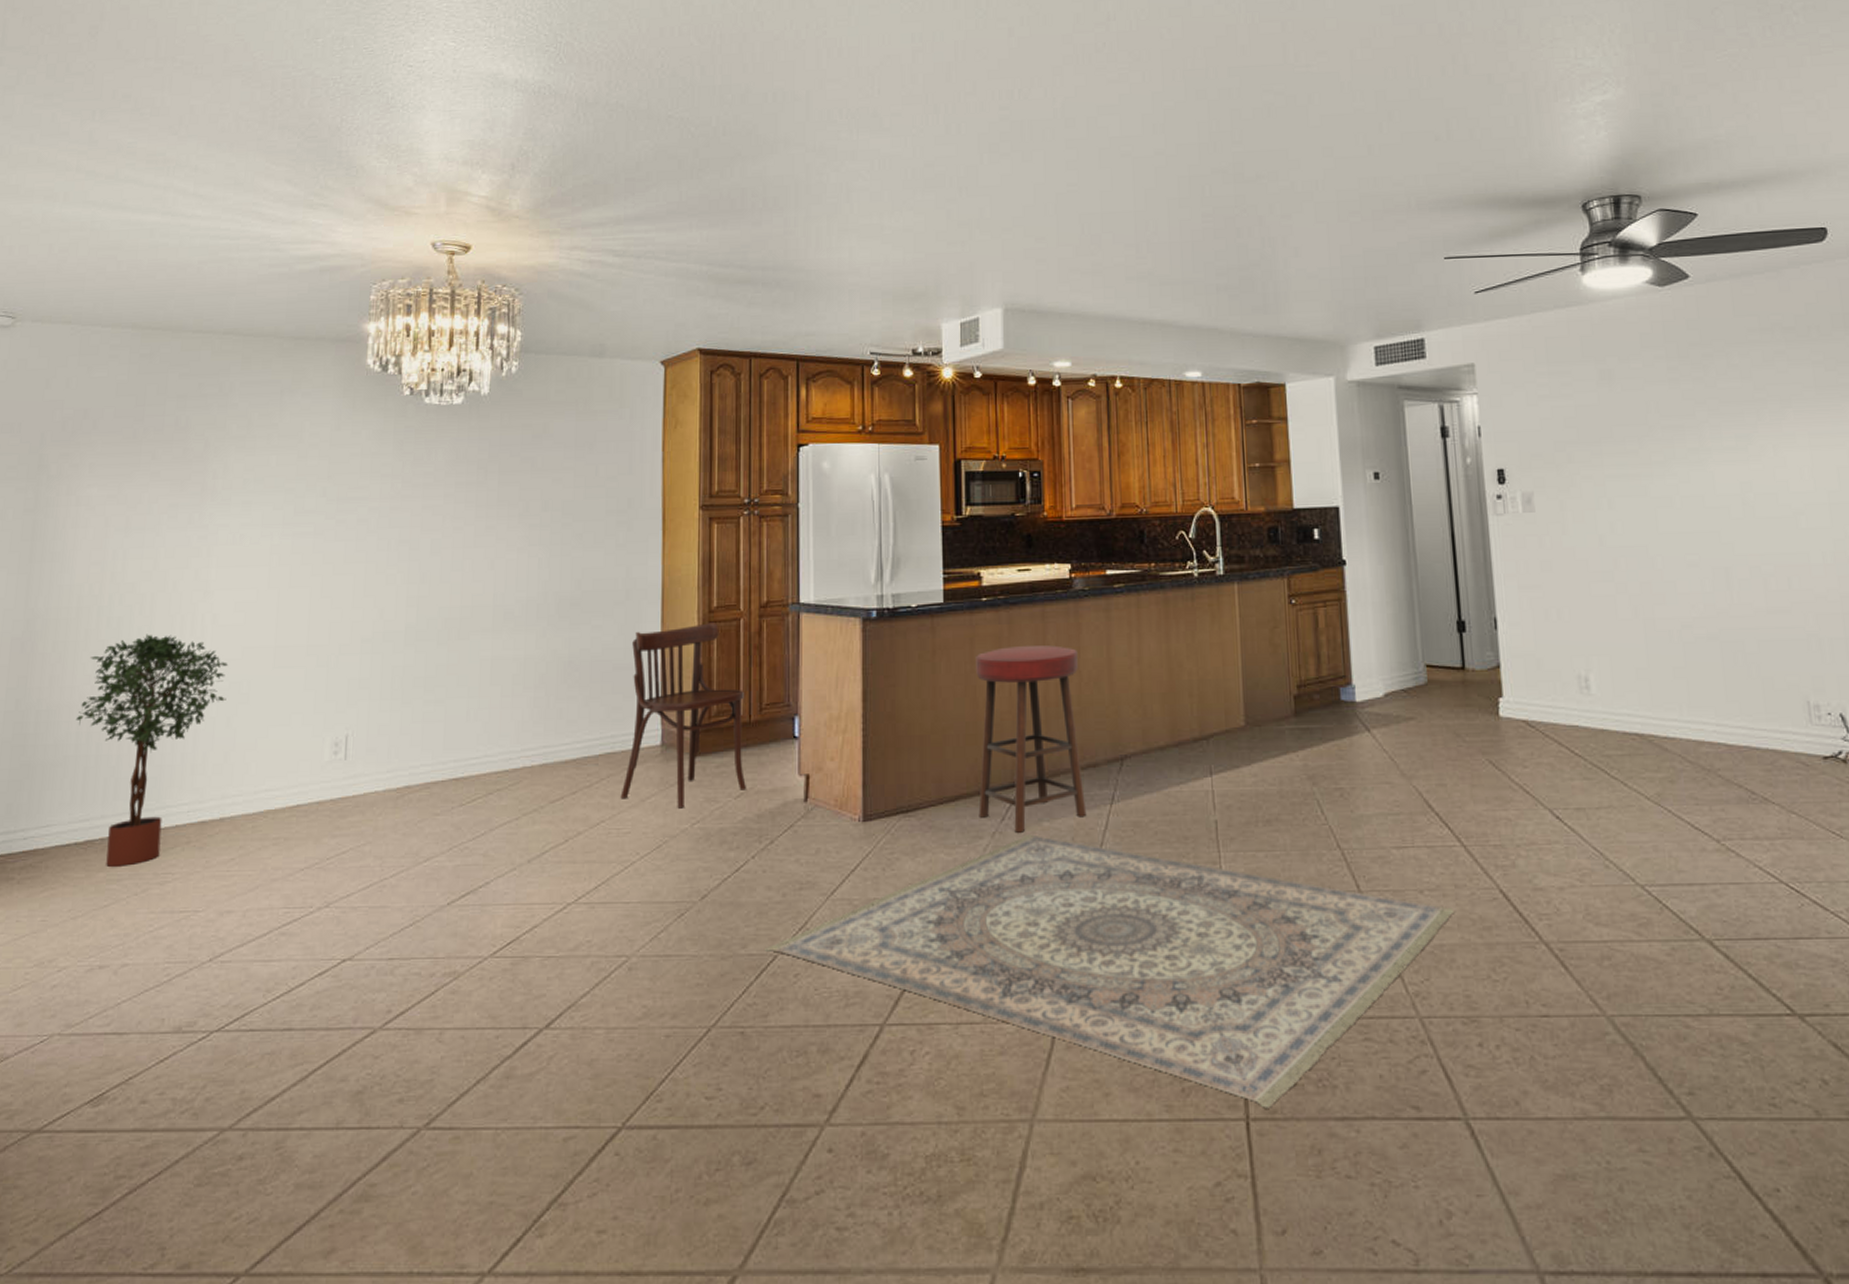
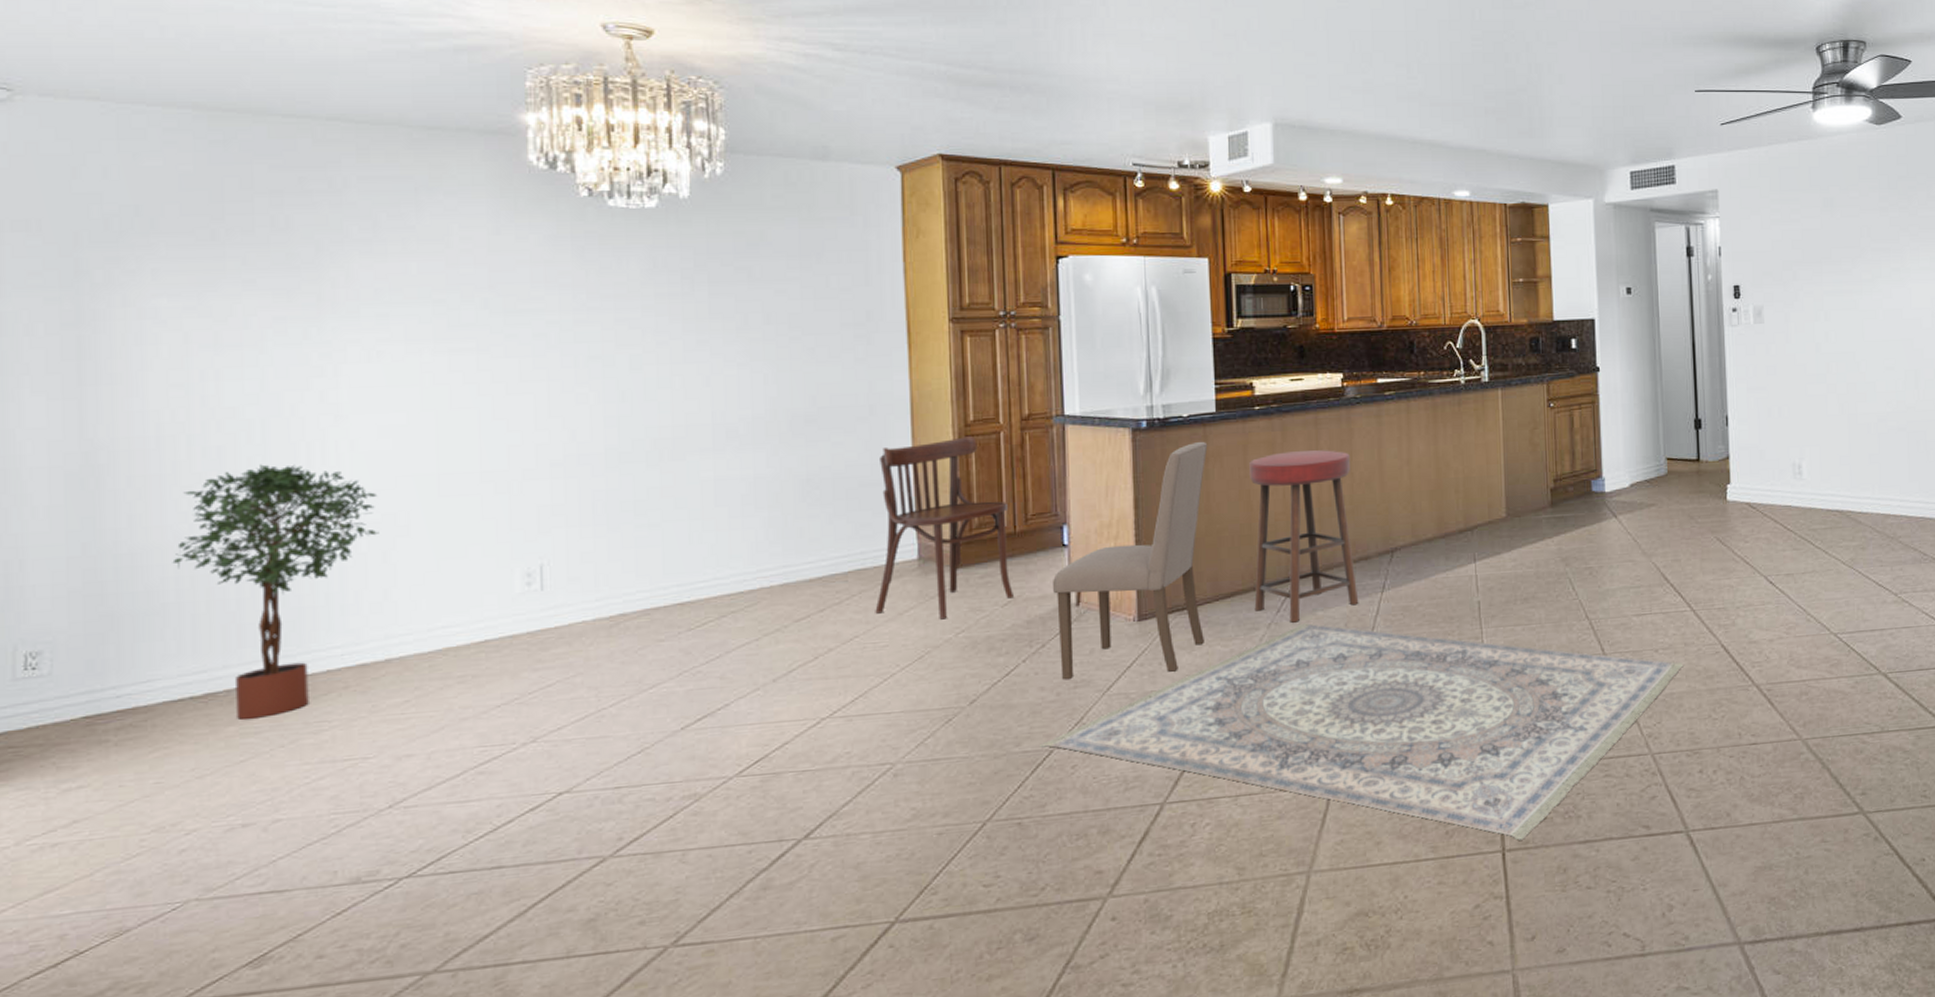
dining chair: none [783,633,935,881] -> present [1053,441,1208,680]

